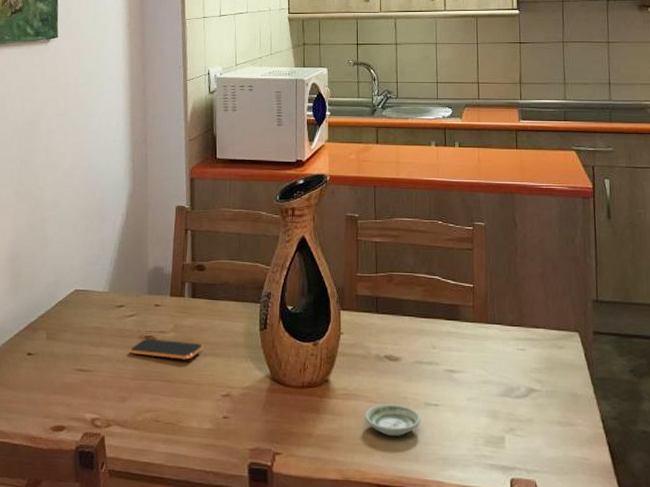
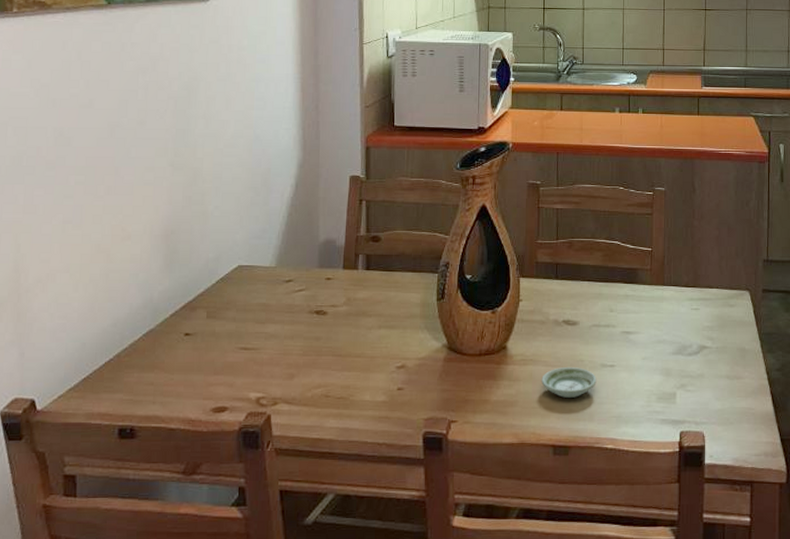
smartphone: present [129,338,203,360] -> none [298,313,378,333]

